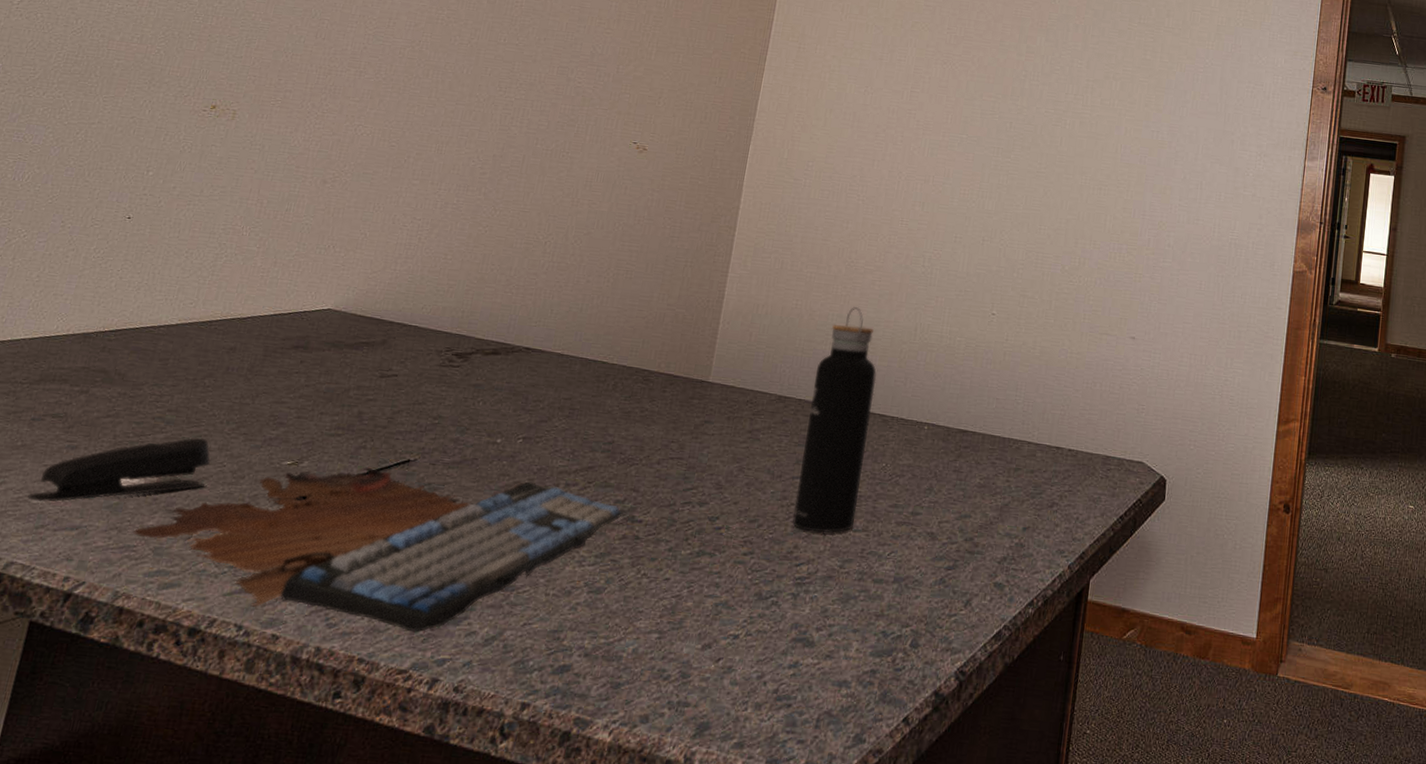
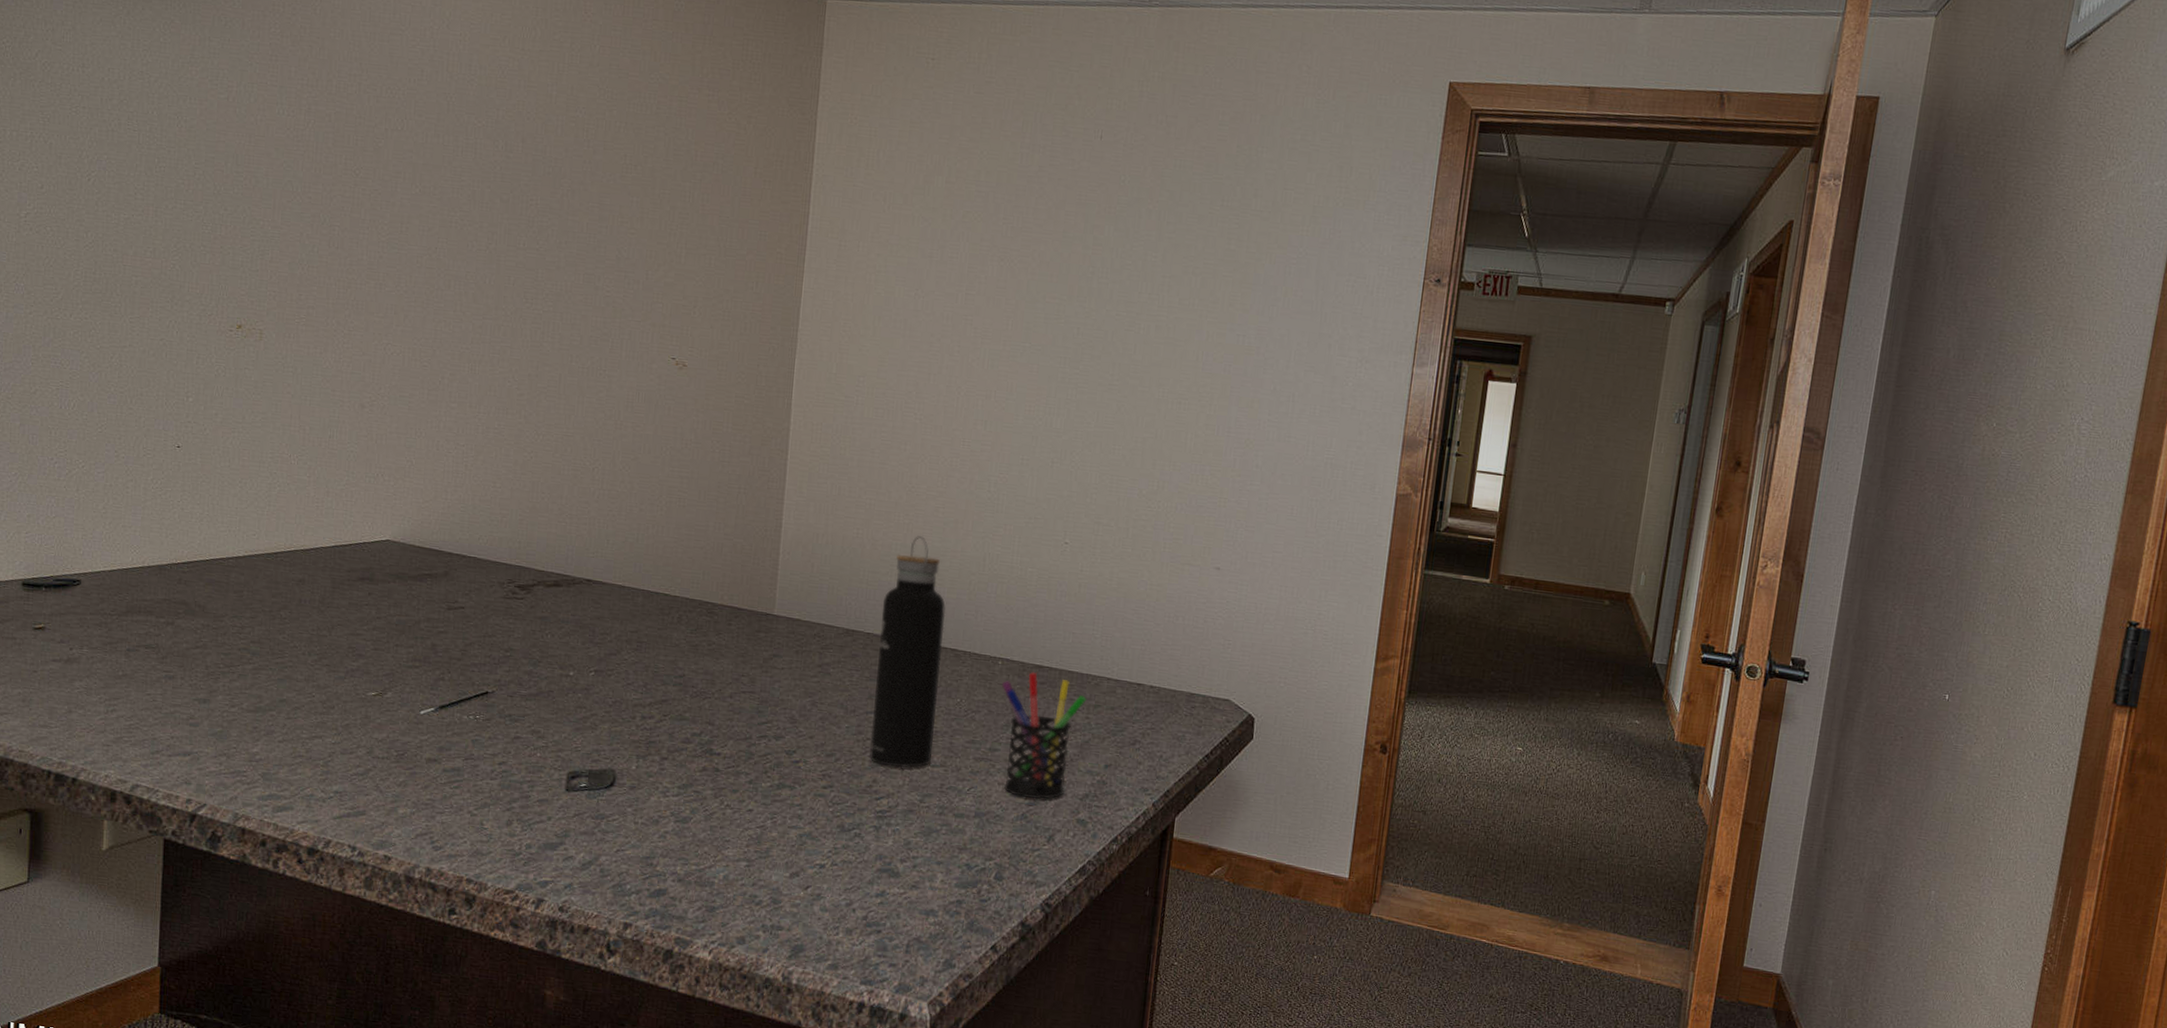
stapler: present [27,438,211,503] -> none [138,669,301,730]
computer keyboard: present [132,467,624,633] -> none [240,698,702,856]
pen holder: none [924,436,1008,564] -> present [1002,671,1087,800]

